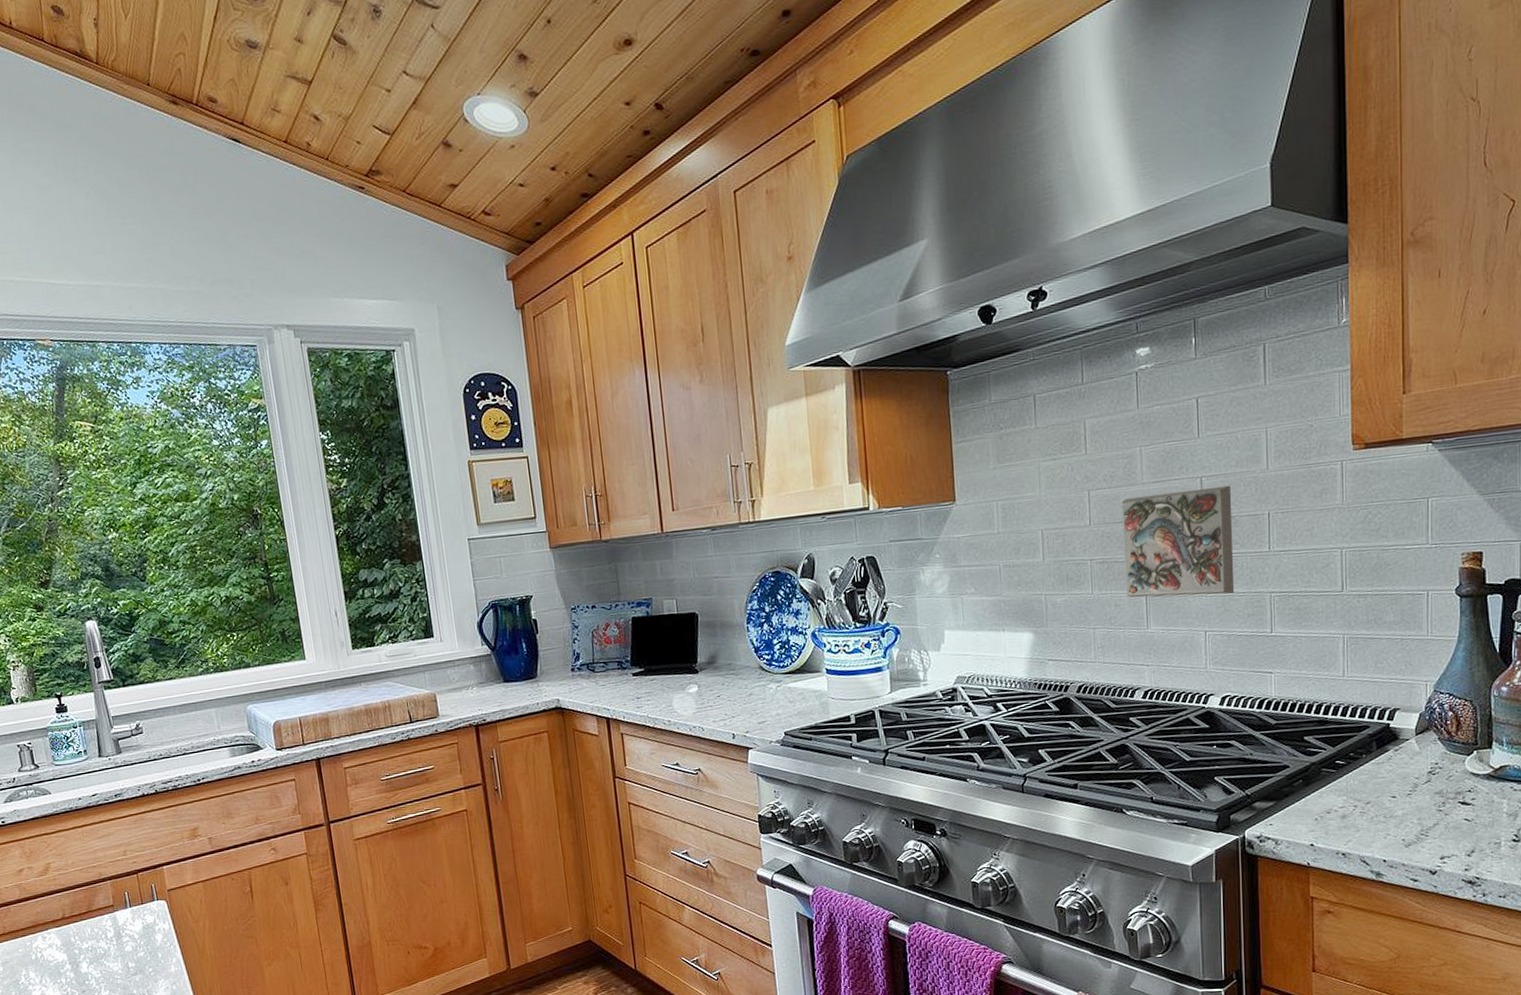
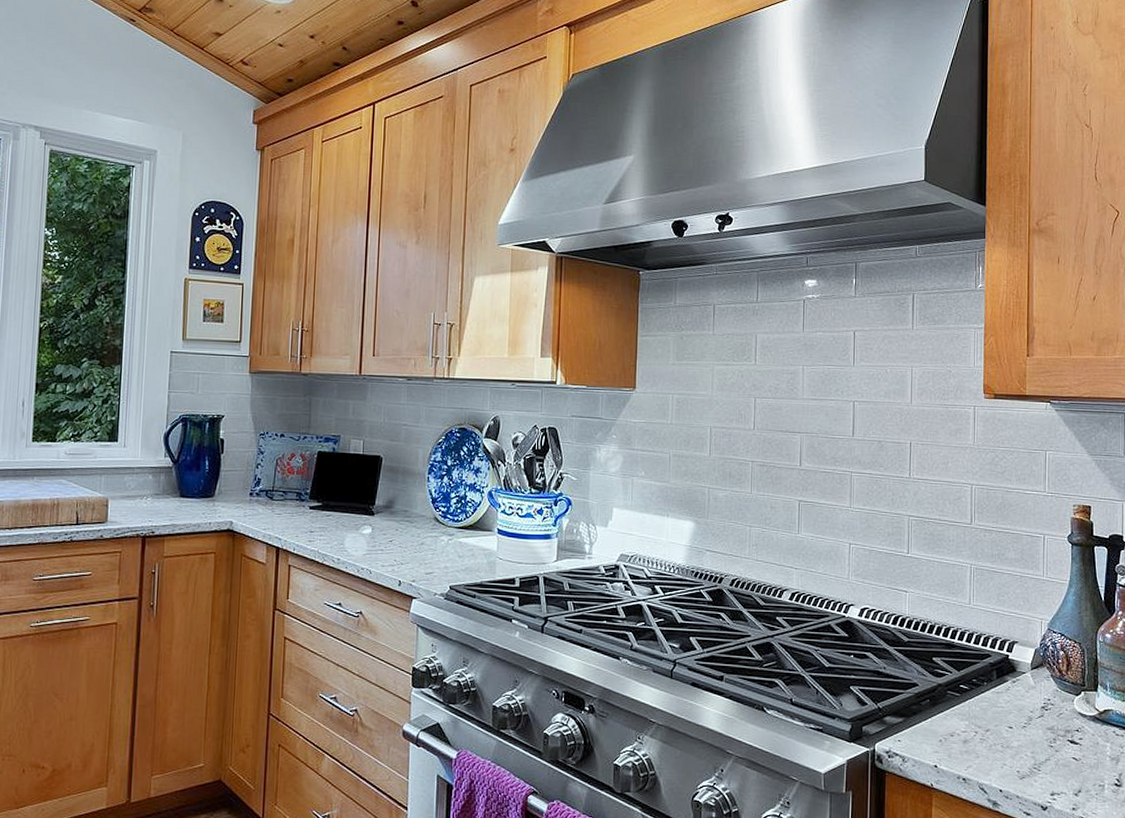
decorative tile: present [1121,485,1235,598] -> none [781,410,880,512]

